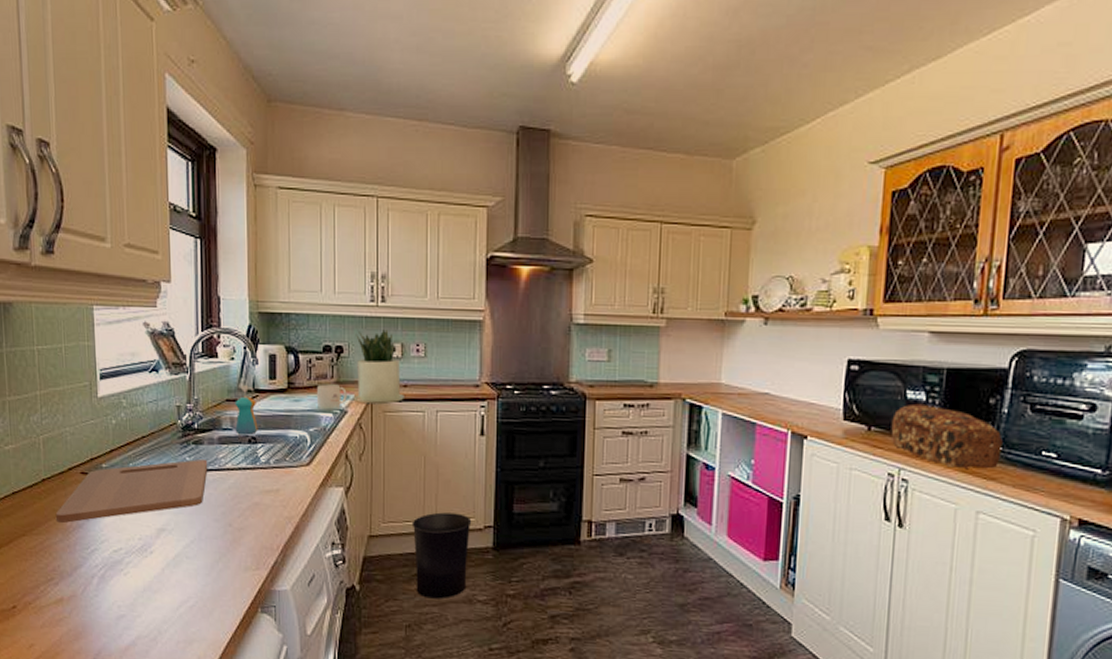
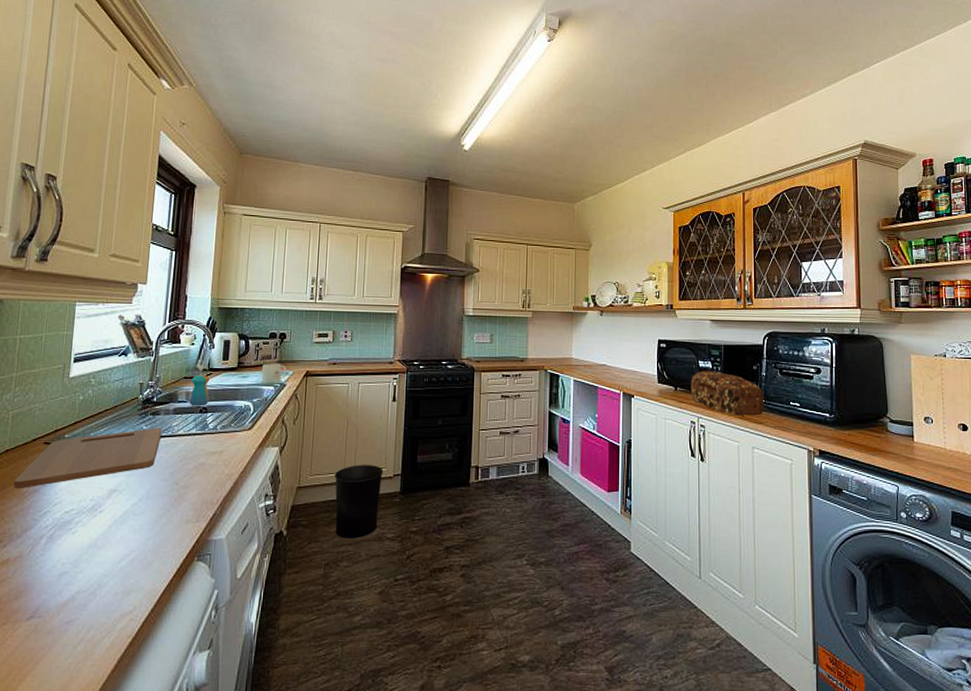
planter: present [353,329,404,405] -> none [291,320,333,379]

